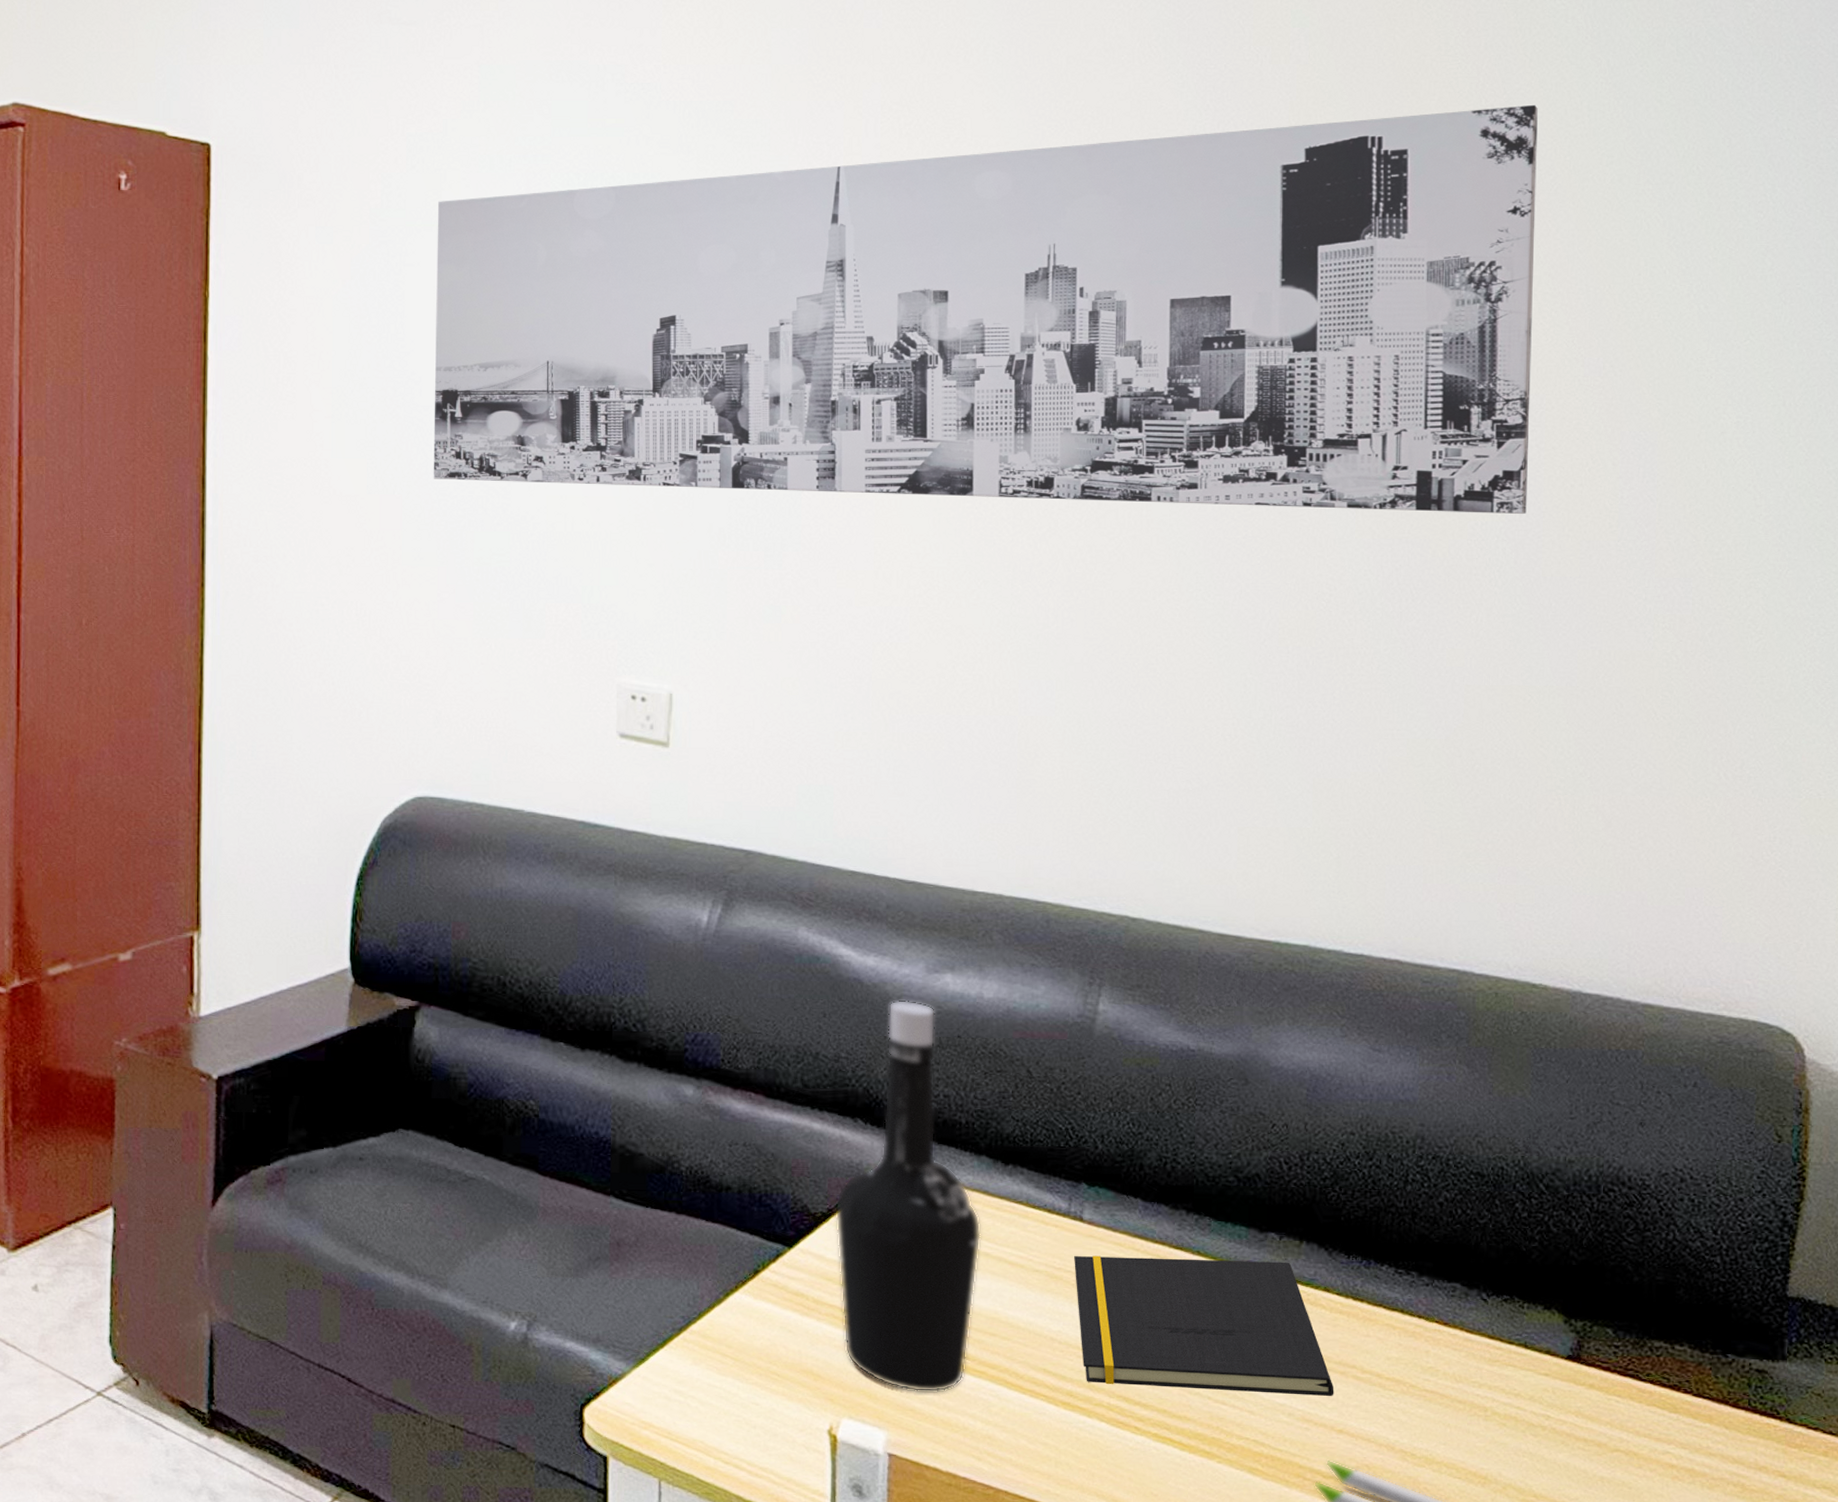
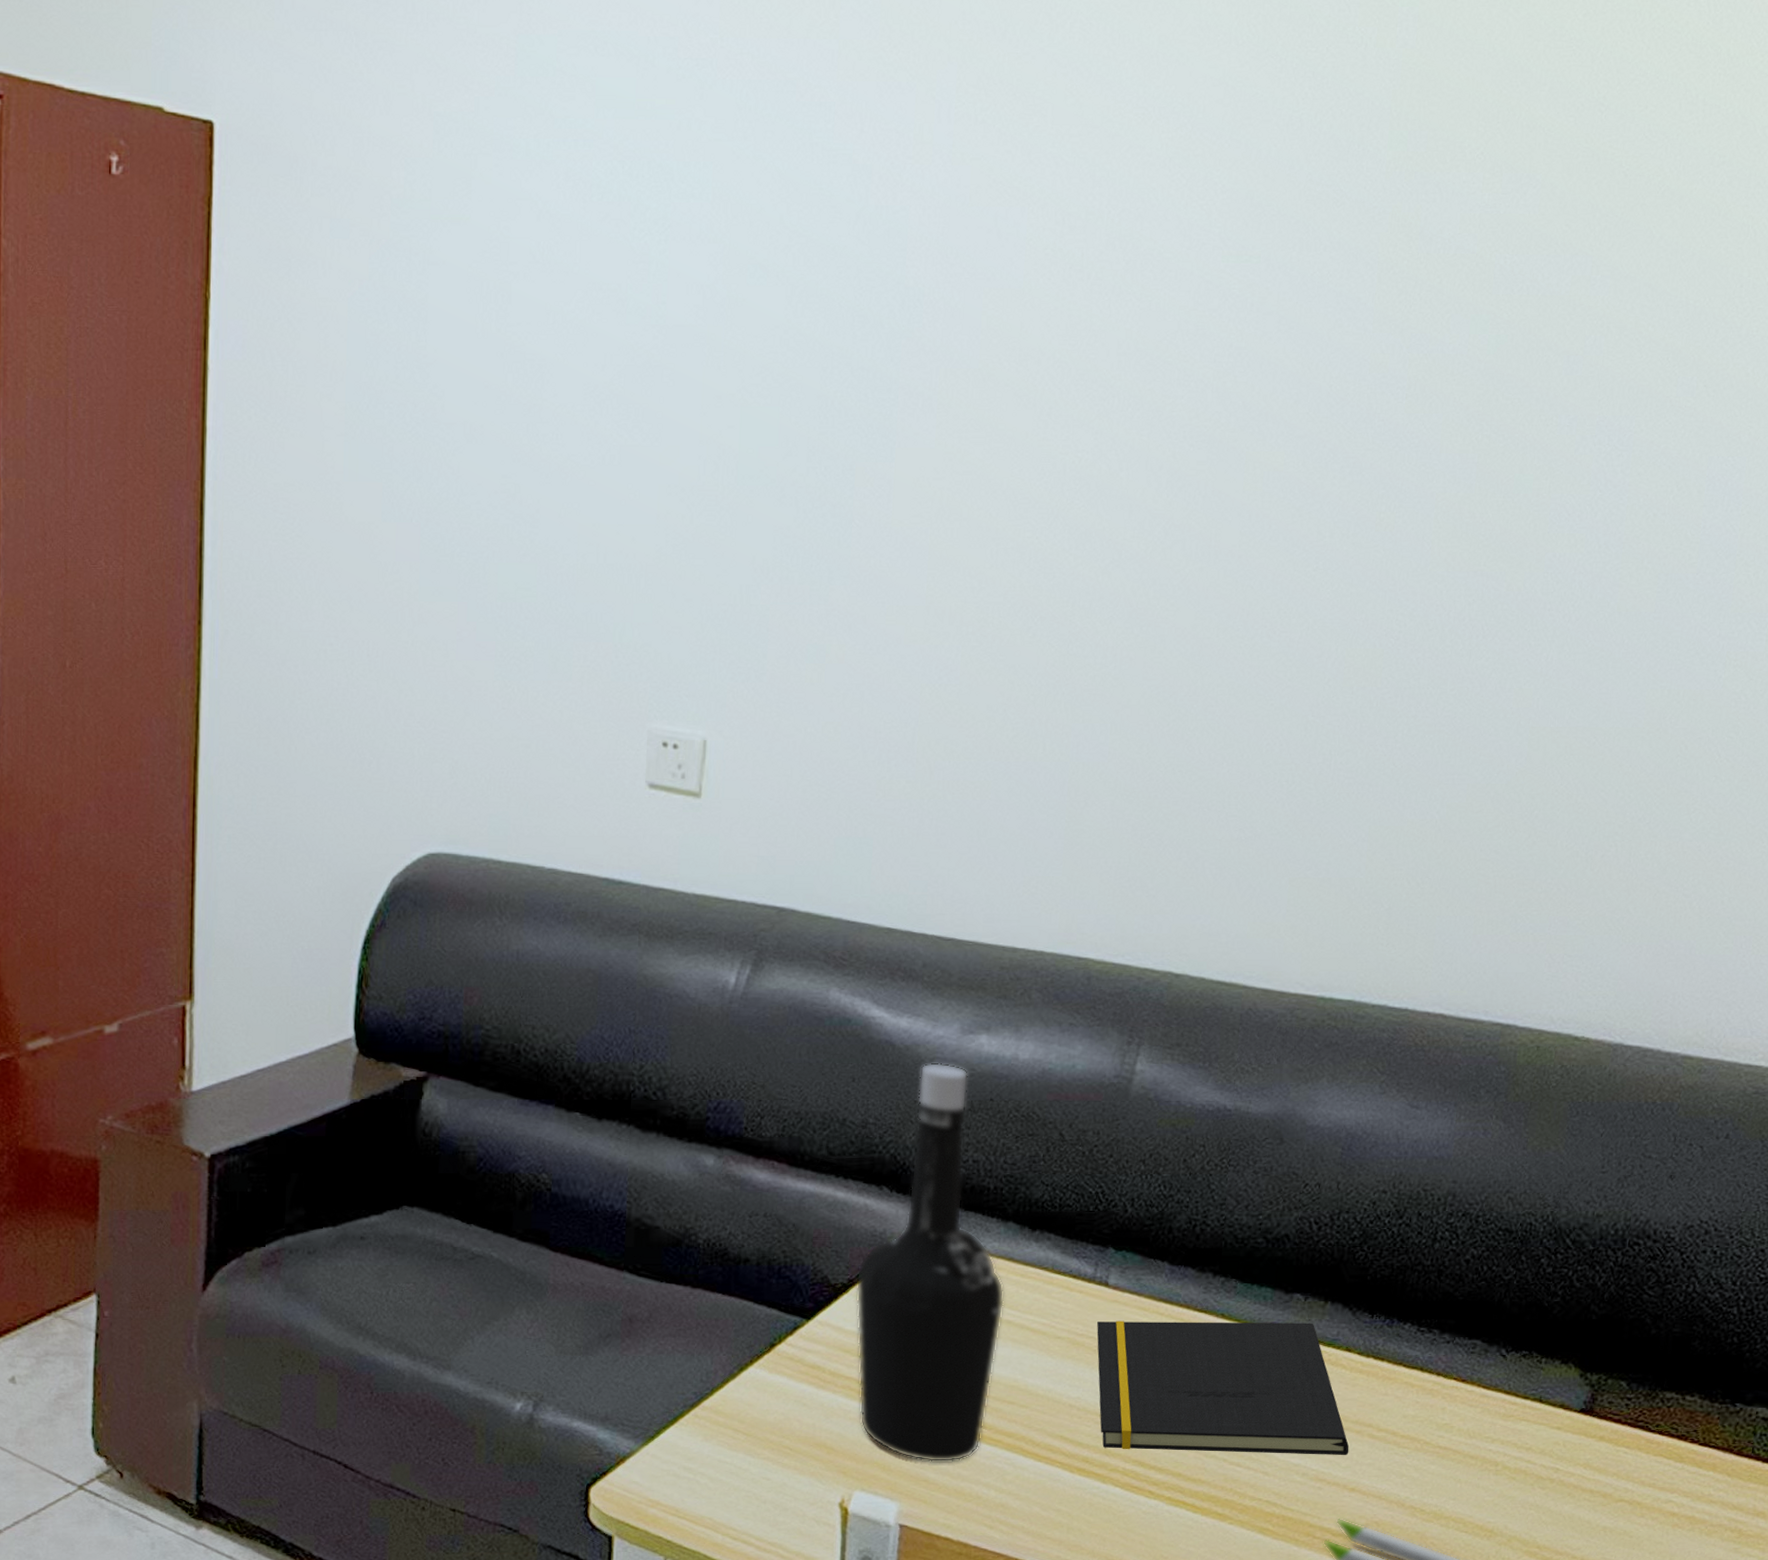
wall art: present [433,104,1538,514] -> none [455,97,1652,545]

